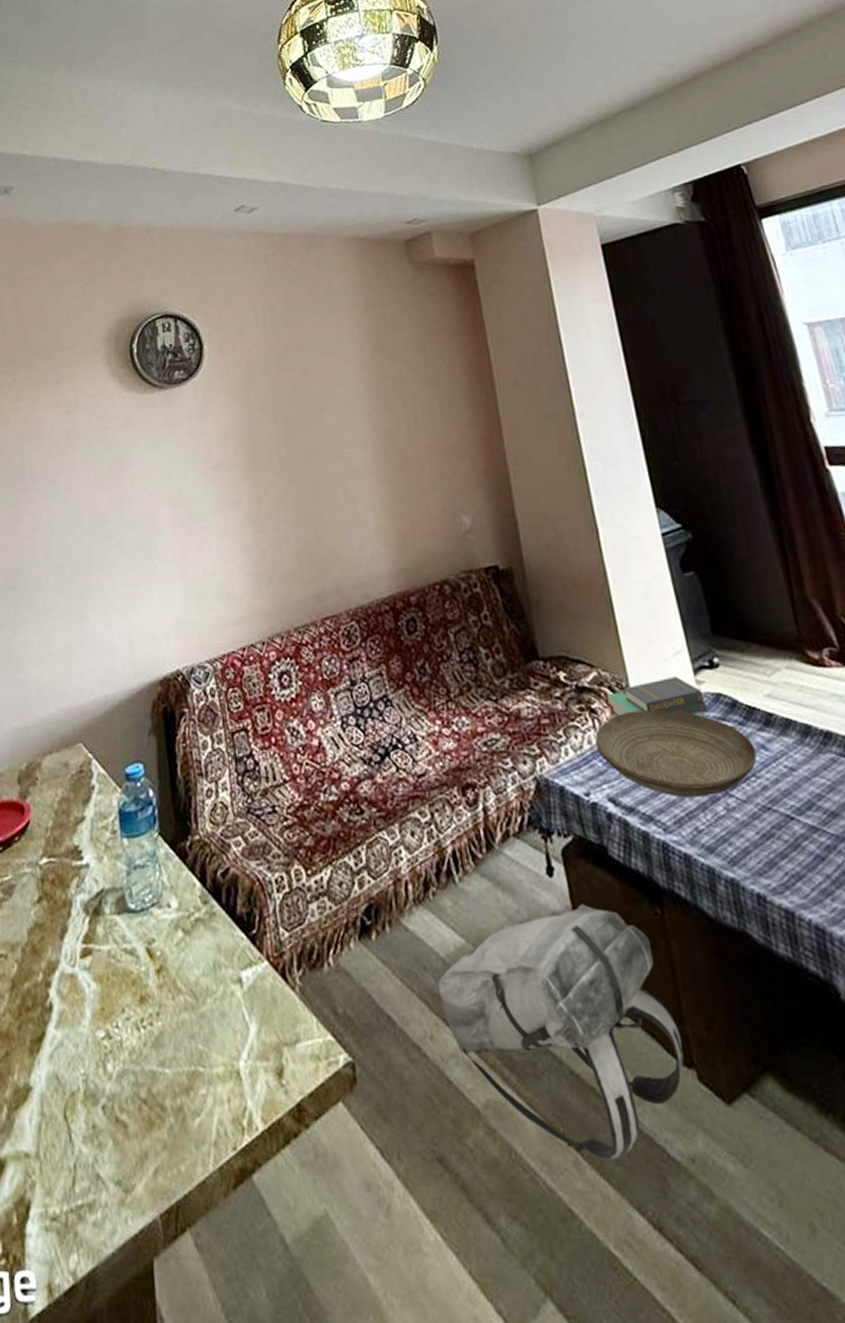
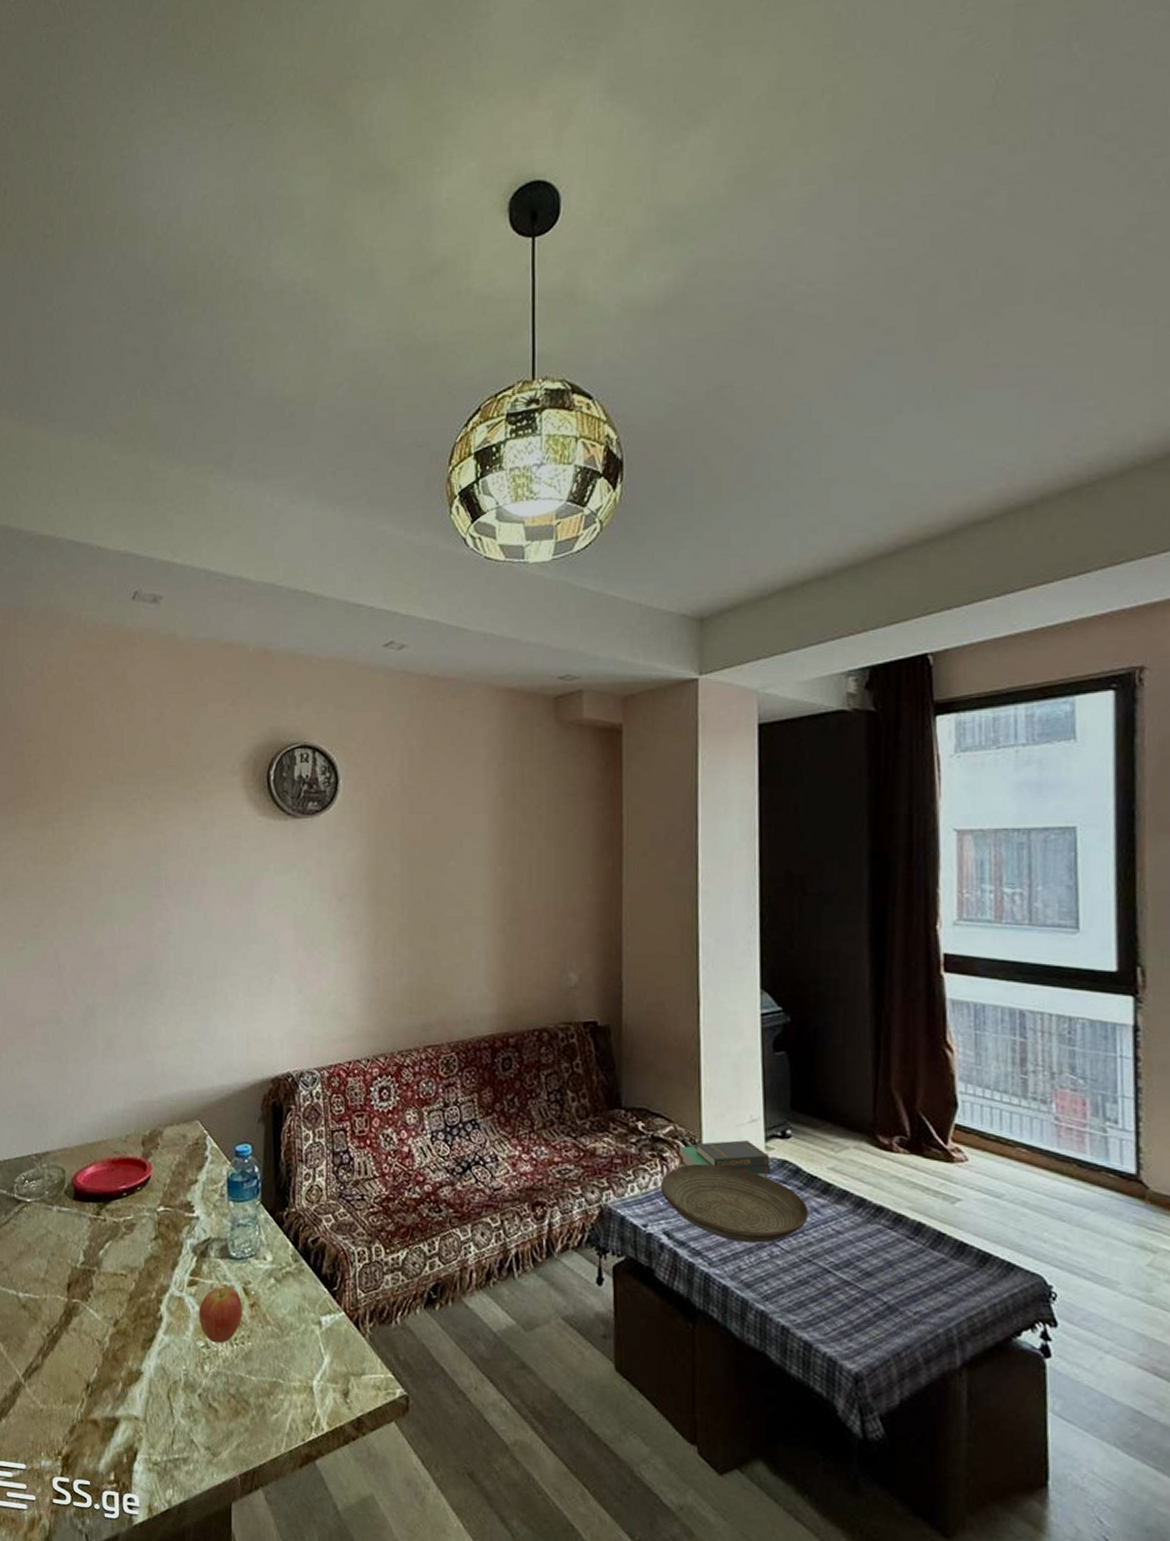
fruit: none [95,951,148,1030] -> present [199,1287,242,1343]
backpack: present [438,904,684,1160] -> none [487,1310,689,1497]

